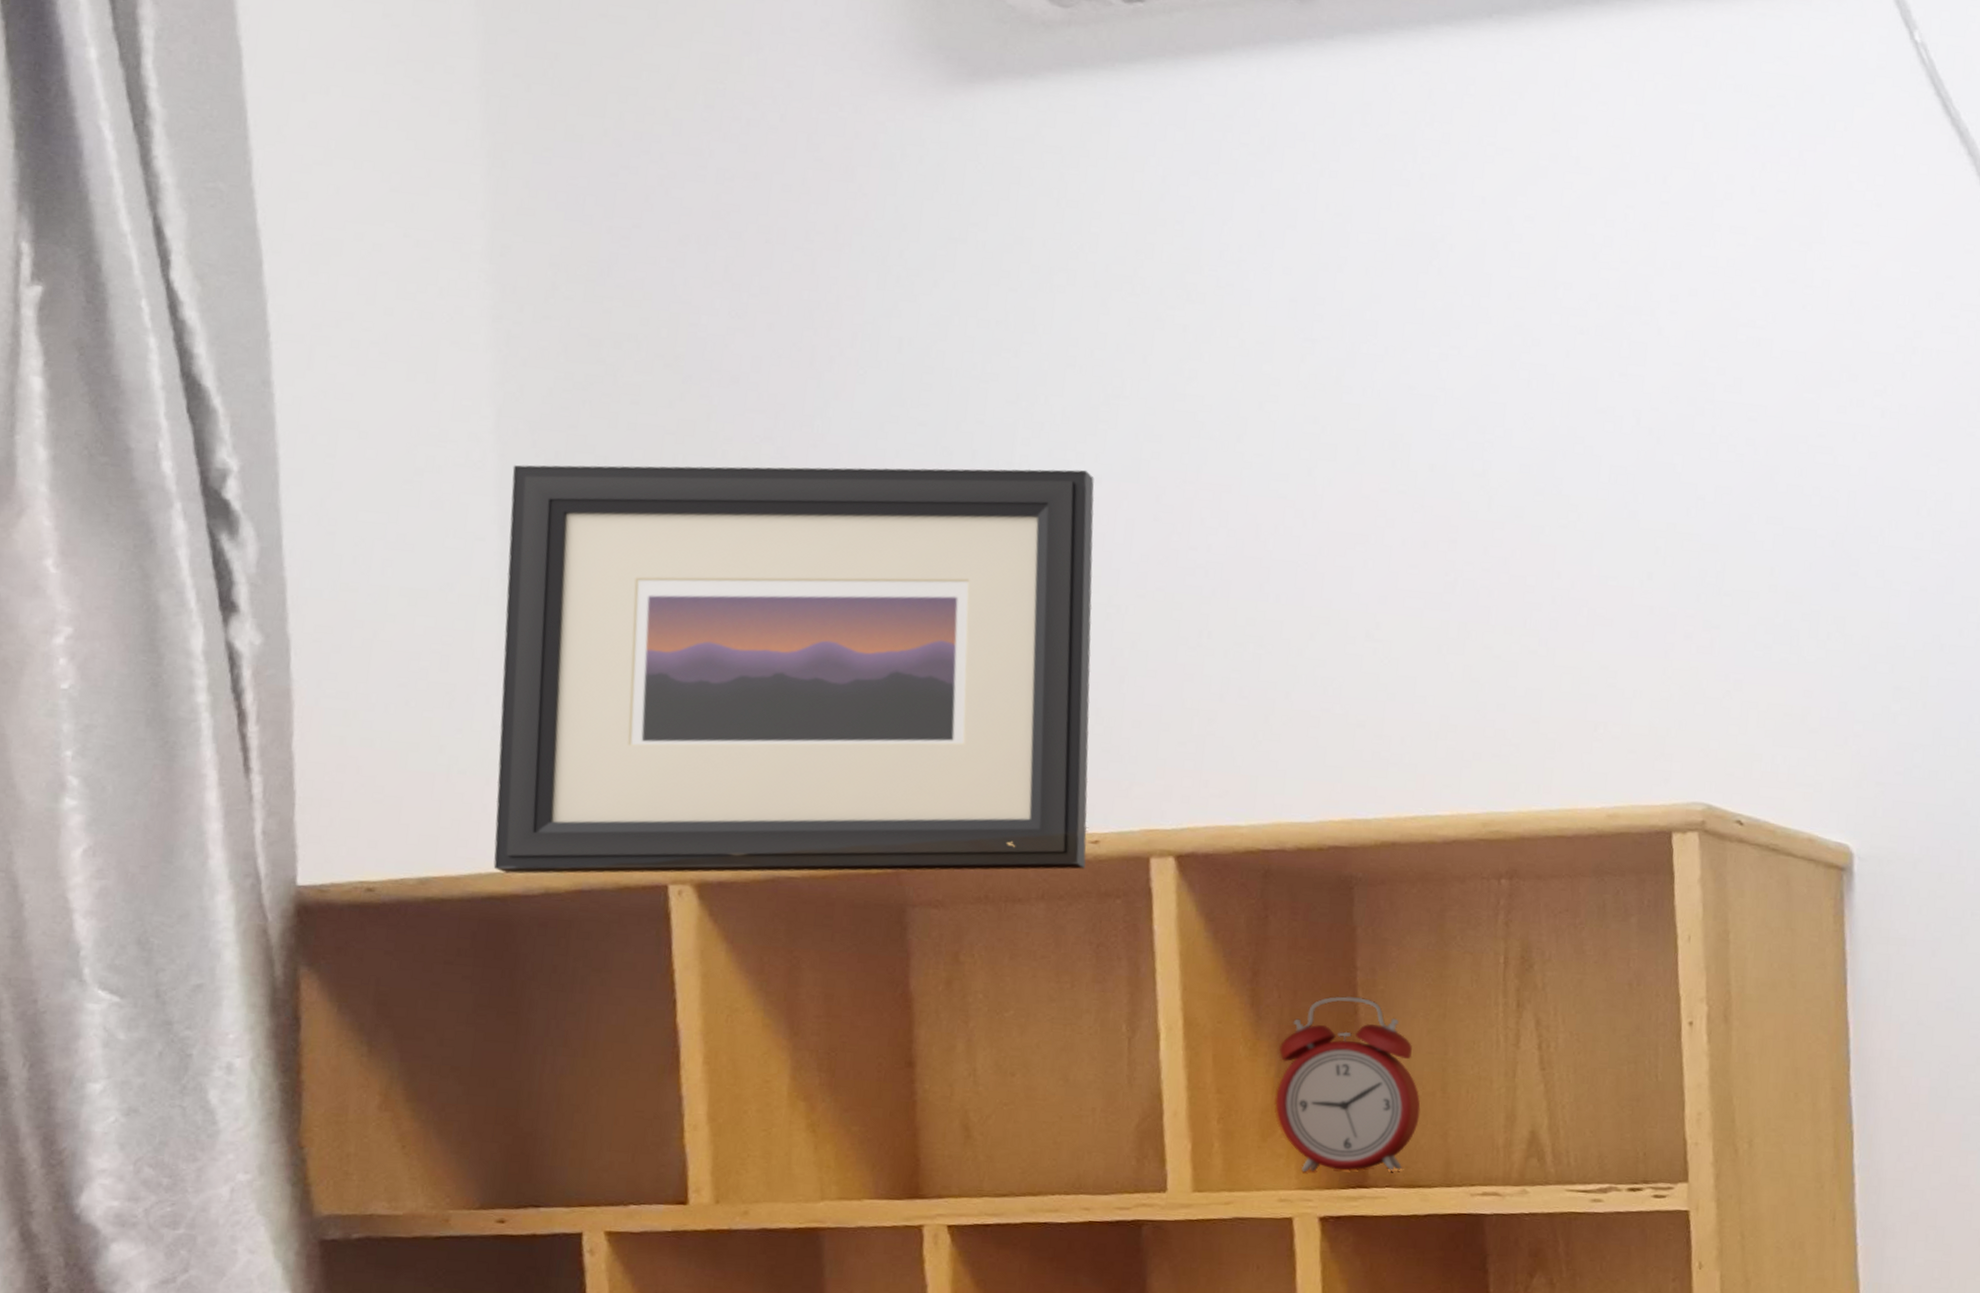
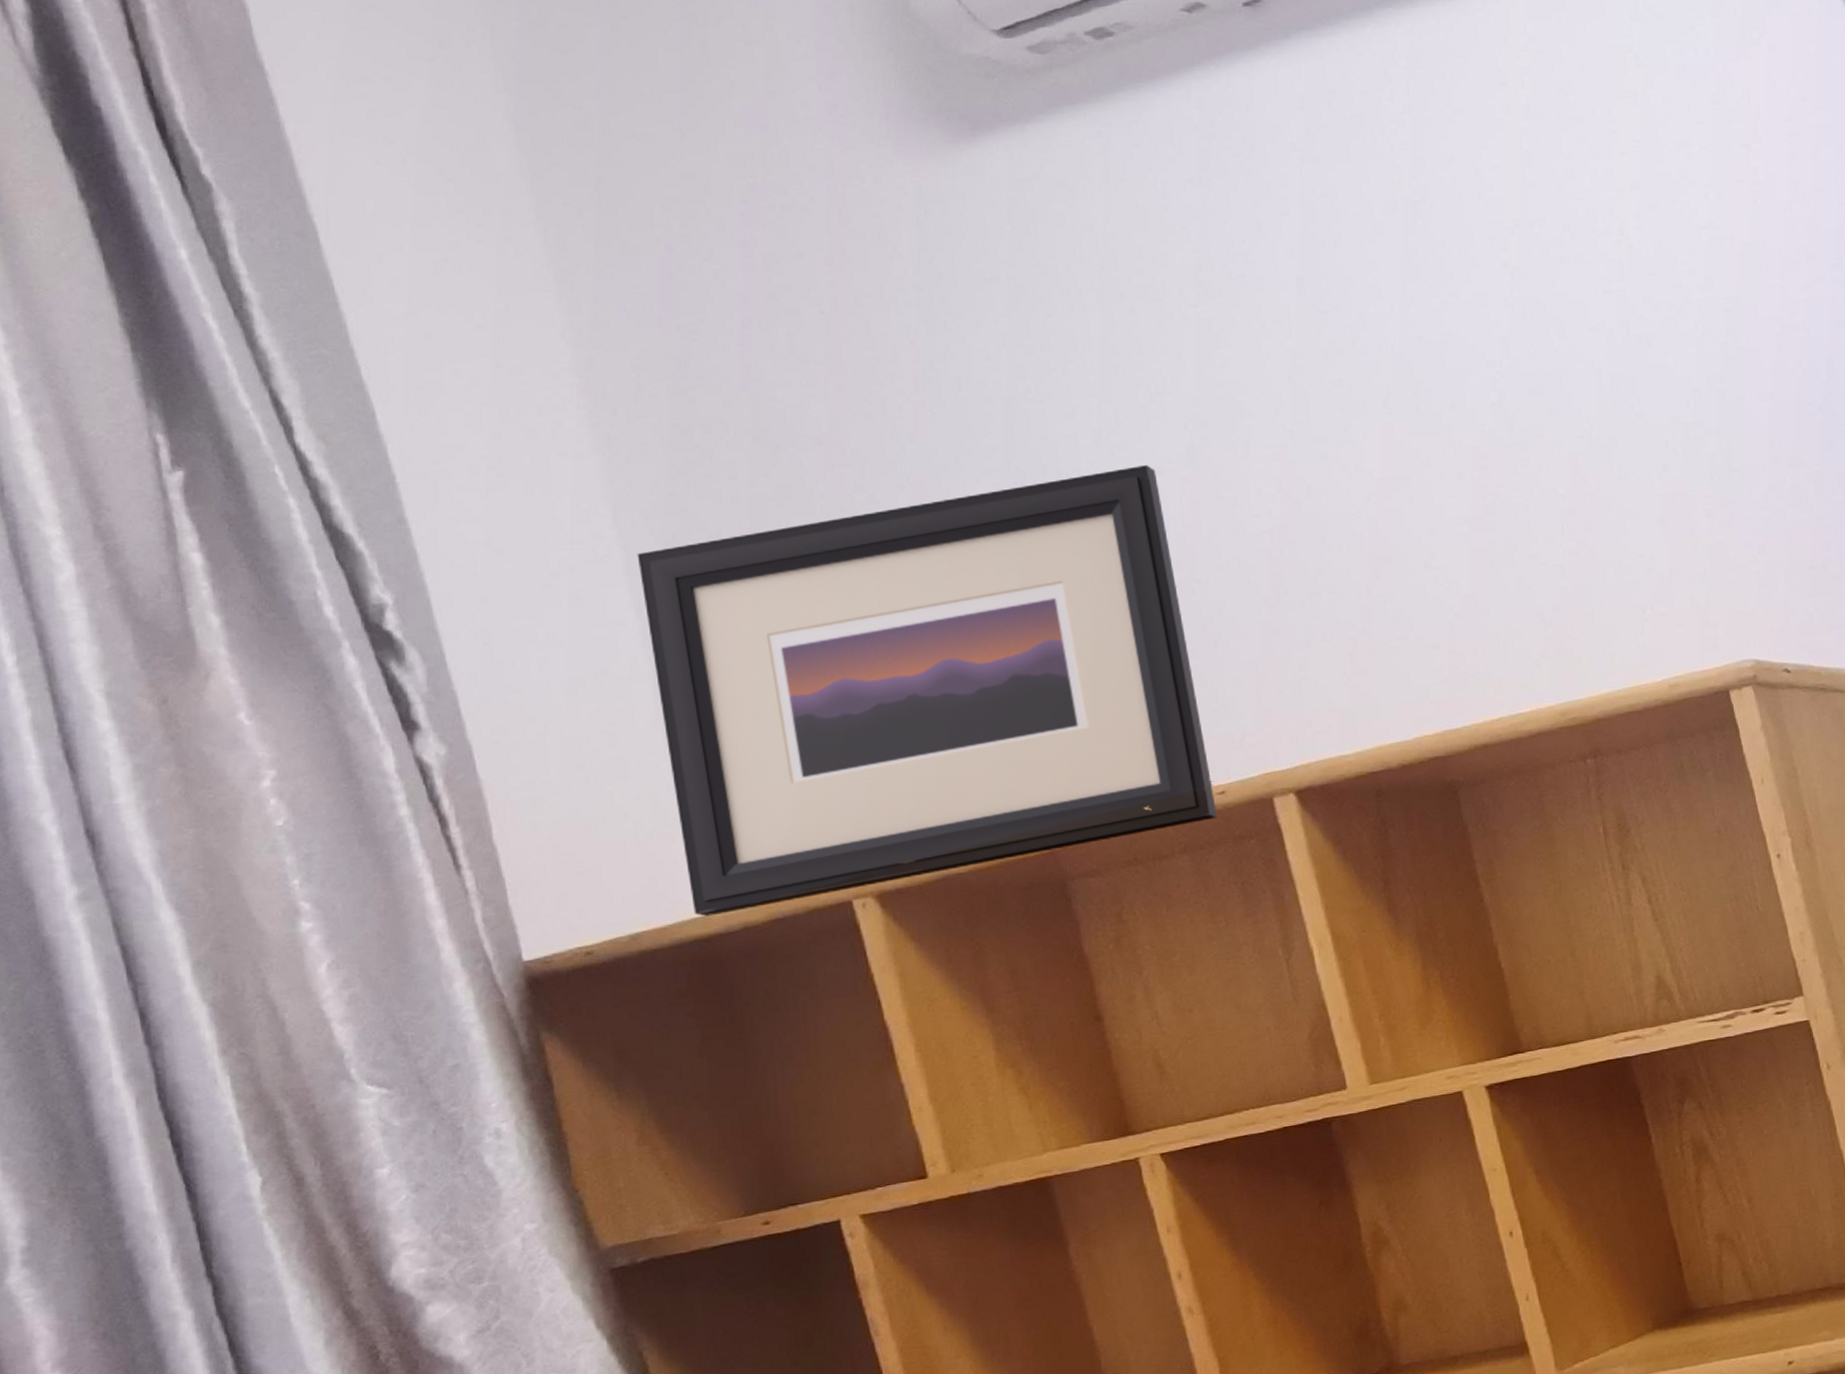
alarm clock: present [1276,995,1421,1173] -> none [1421,885,1556,1050]

